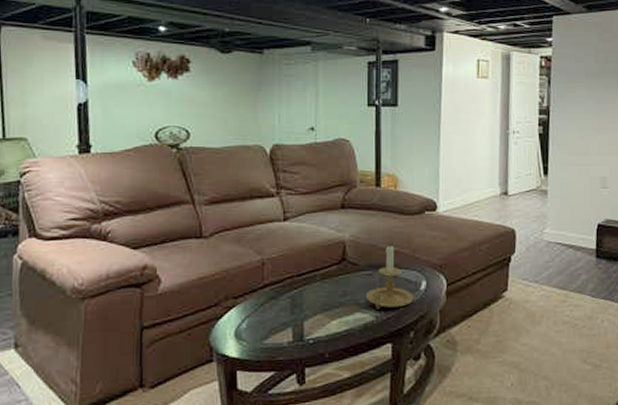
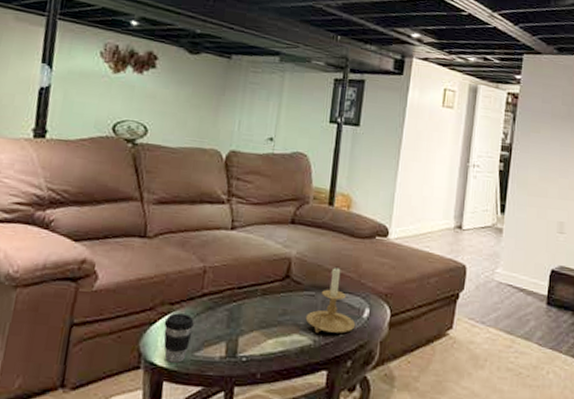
coffee cup: none [230,306,259,353] -> present [163,313,194,363]

